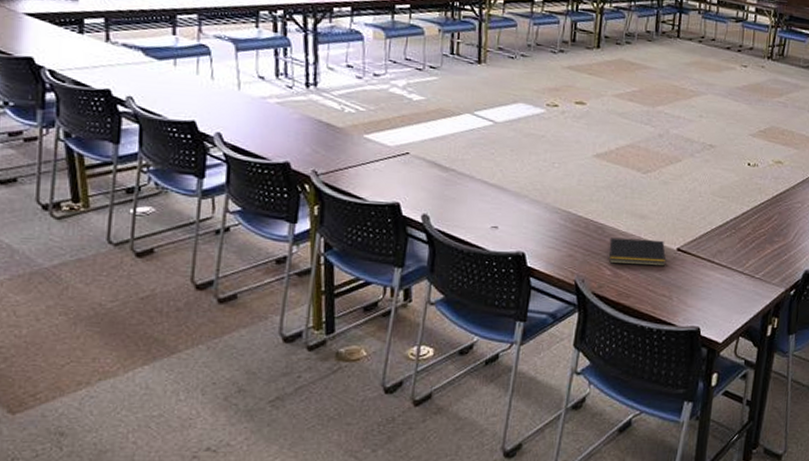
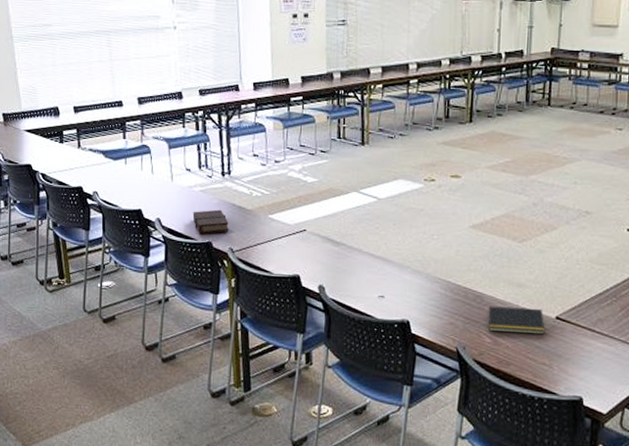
book: none [265,125,313,154] -> present [192,209,229,234]

